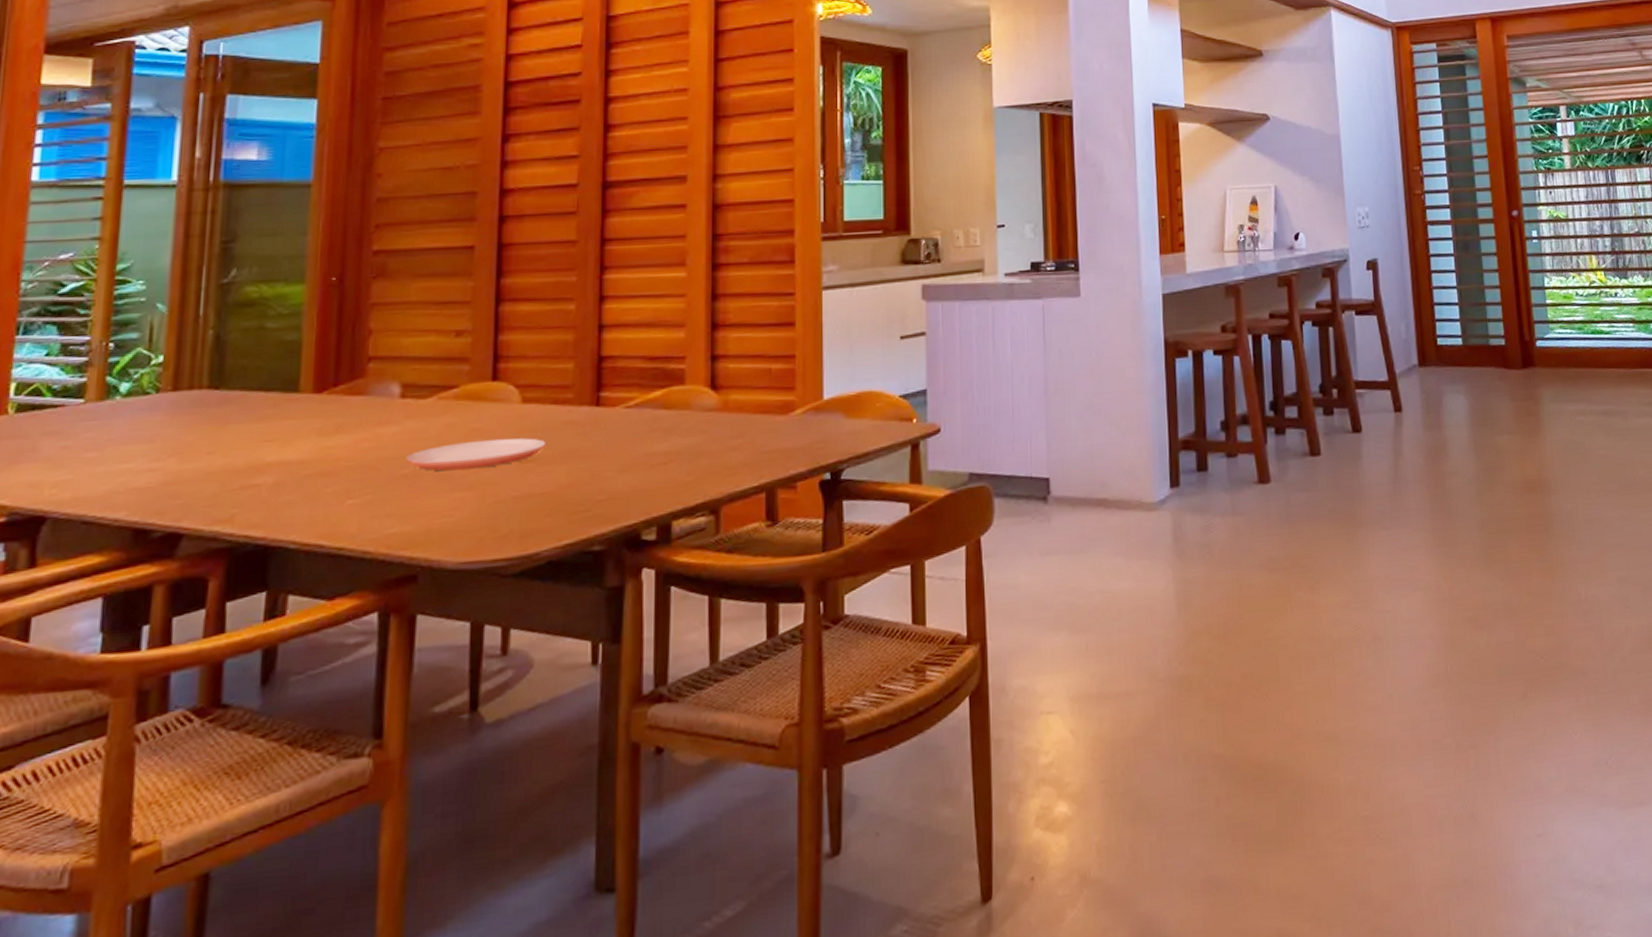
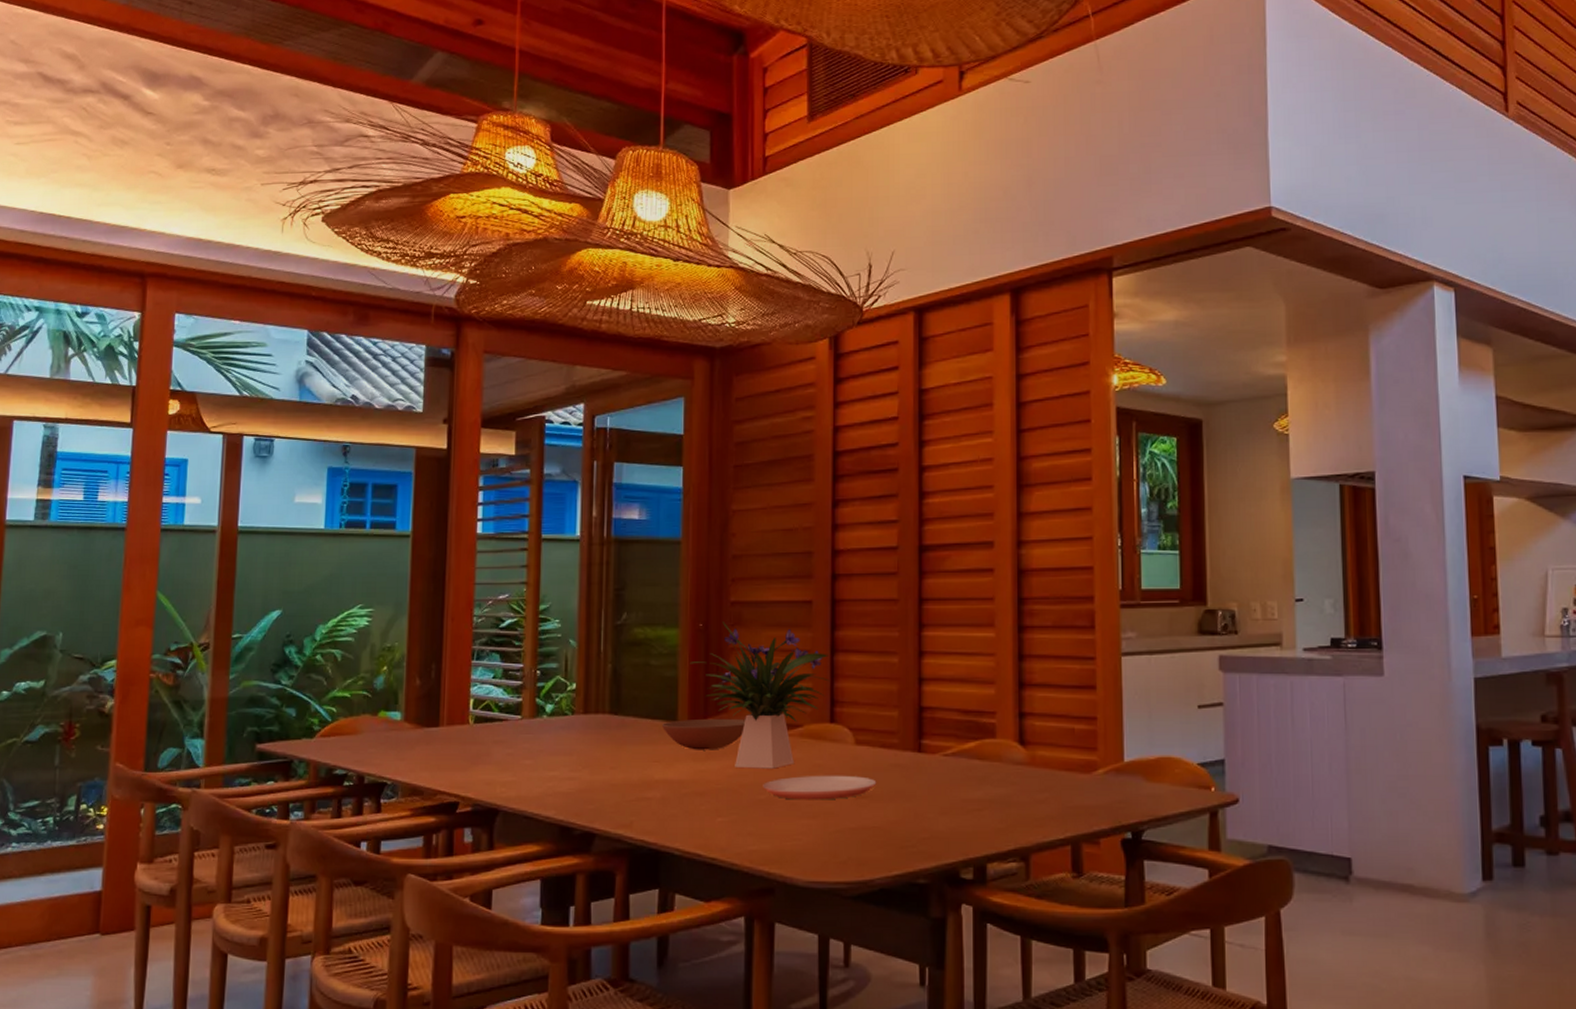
bowl: none [277,383,388,424] -> present [661,718,746,750]
flower arrangement: none [318,274,493,441] -> present [690,622,829,769]

